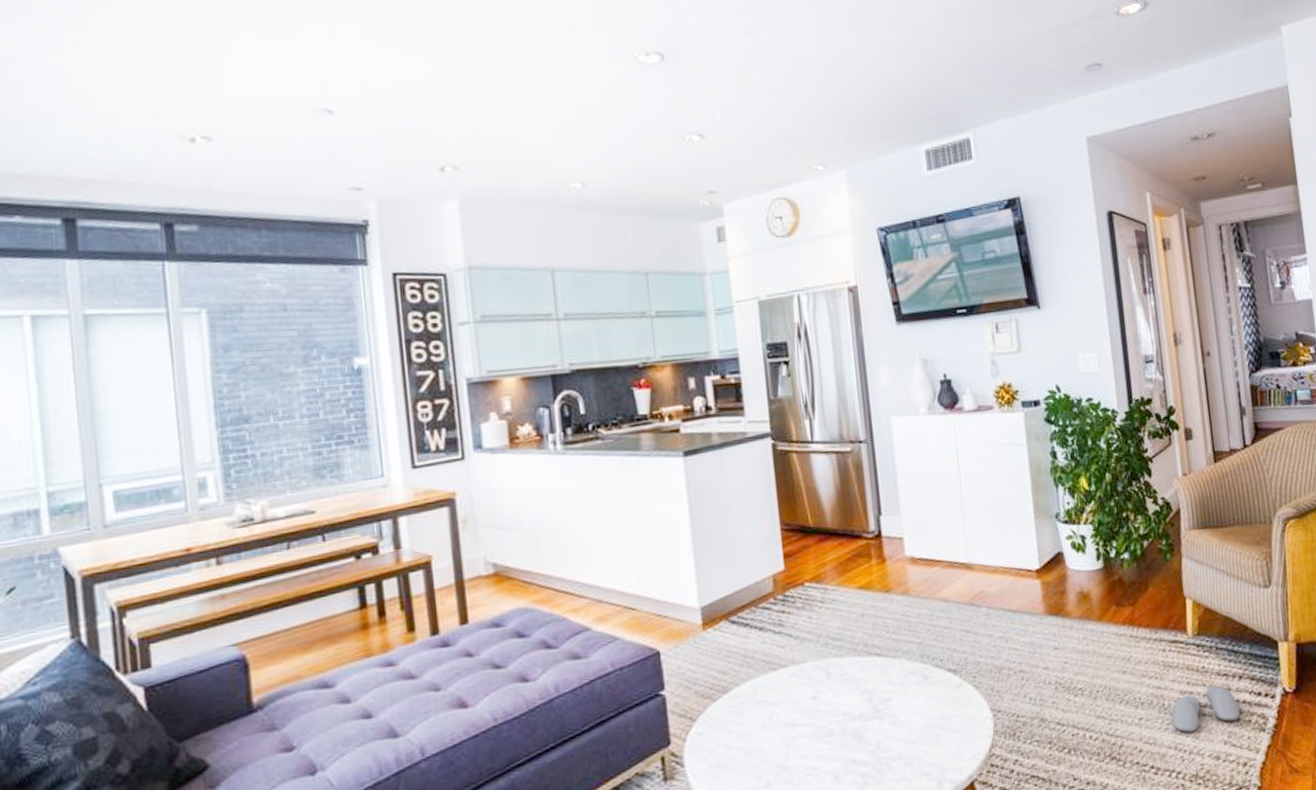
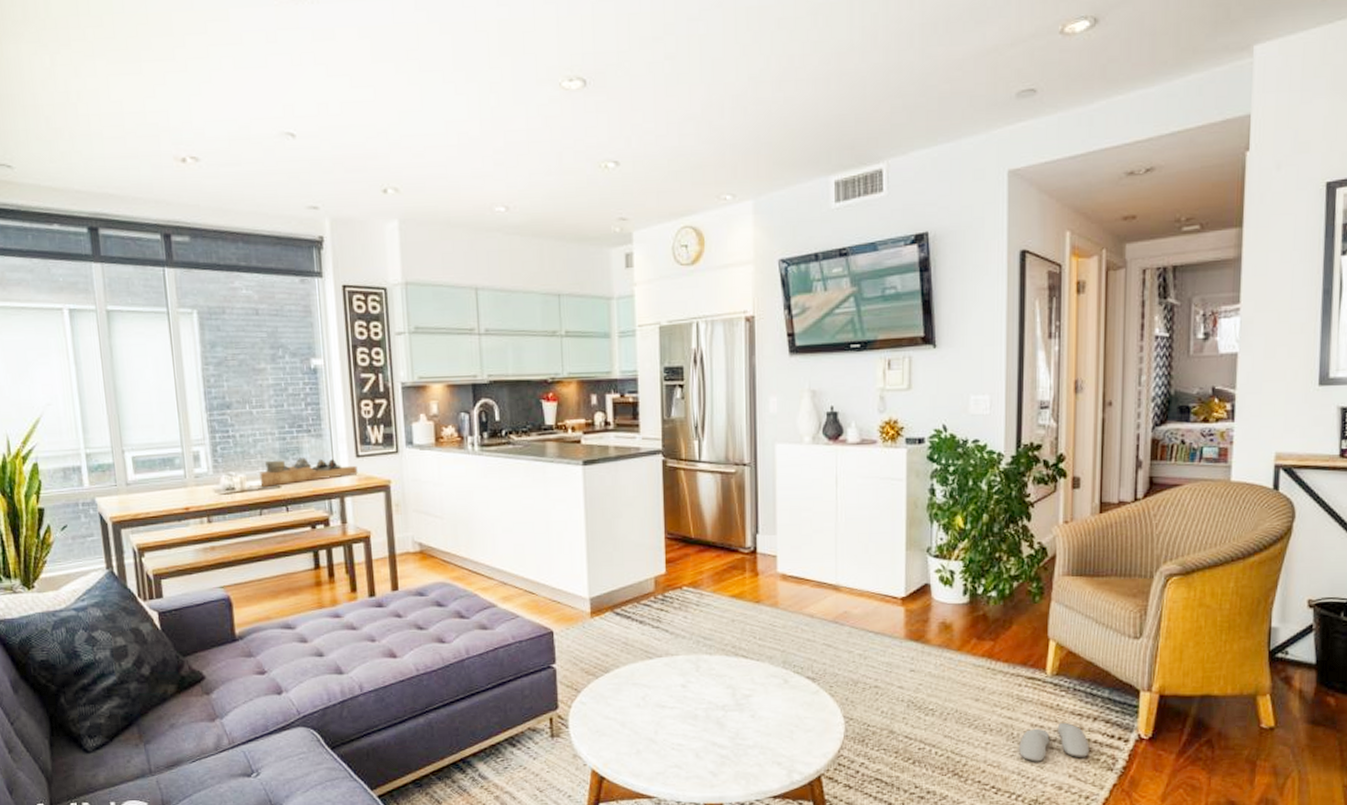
decorative tray: none [287,473,415,515] -> present [259,457,358,488]

